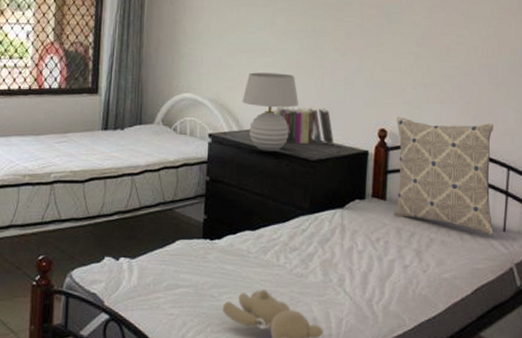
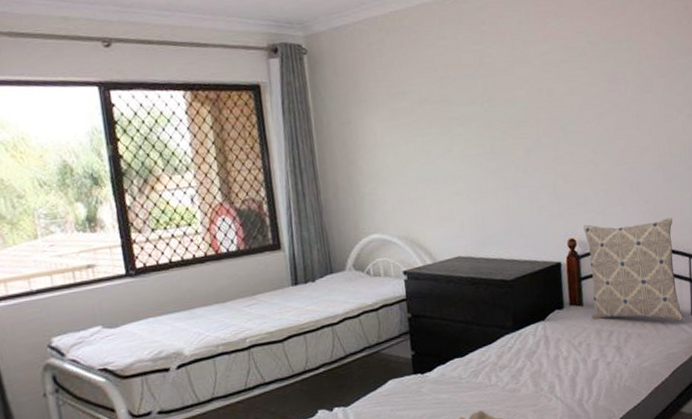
table lamp: present [242,72,299,152] -> none [431,199,489,279]
books: present [272,106,334,145] -> none [463,228,528,268]

